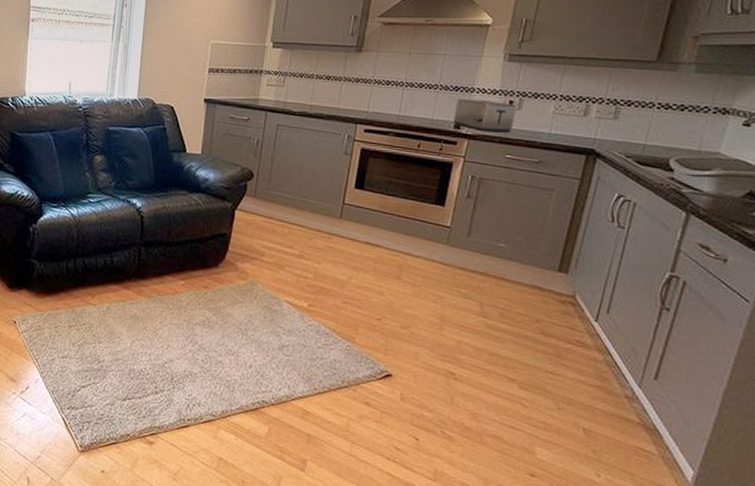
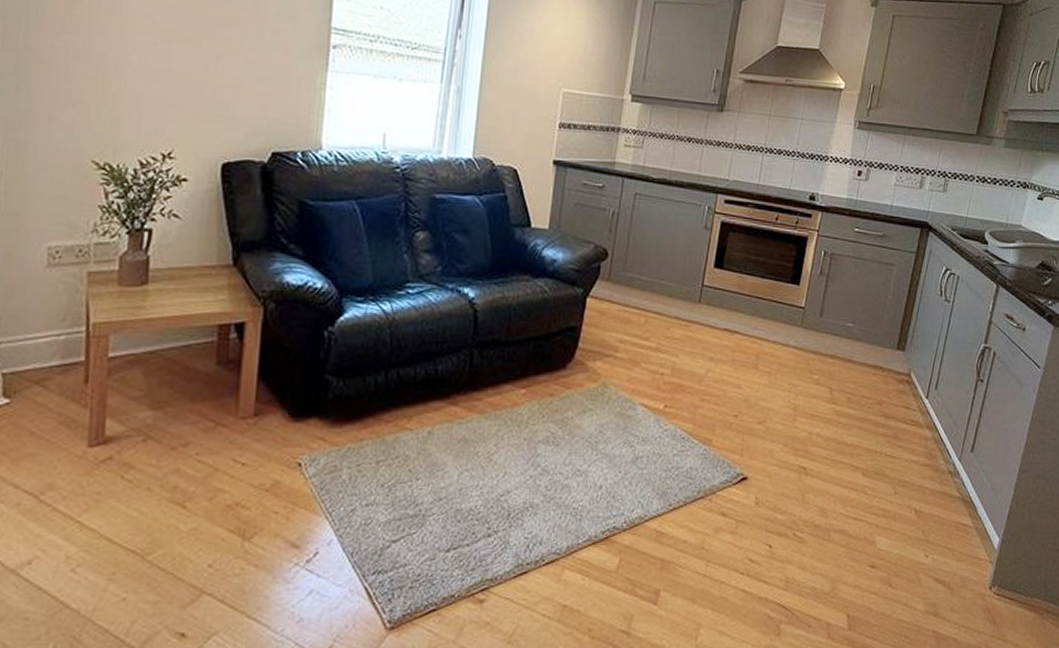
toaster: present [454,98,517,133] -> none [809,167,865,205]

